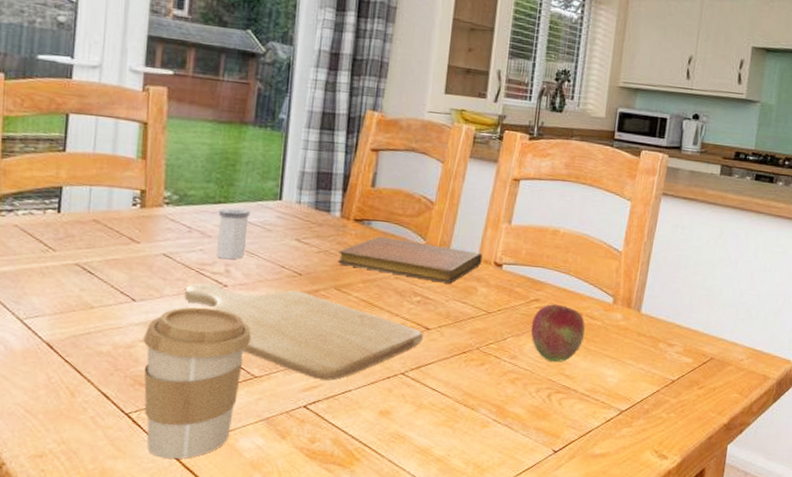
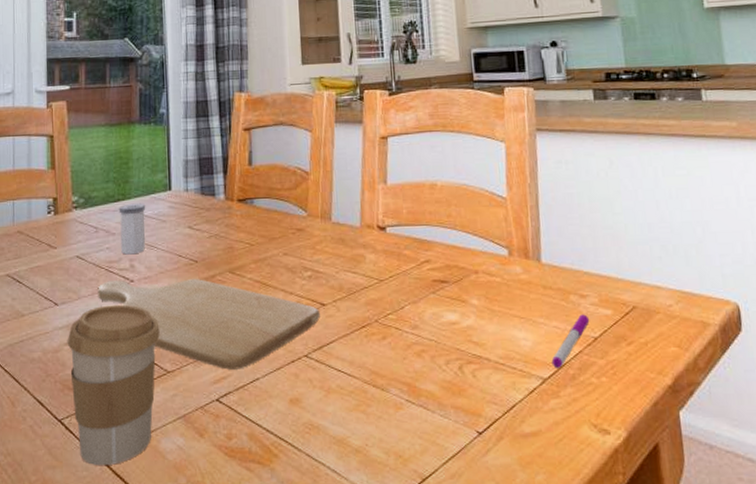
notebook: present [338,236,483,284] -> none [228,213,365,254]
fruit: present [530,304,586,363] -> none [426,263,486,329]
pen: none [631,360,672,403] -> present [551,314,590,368]

